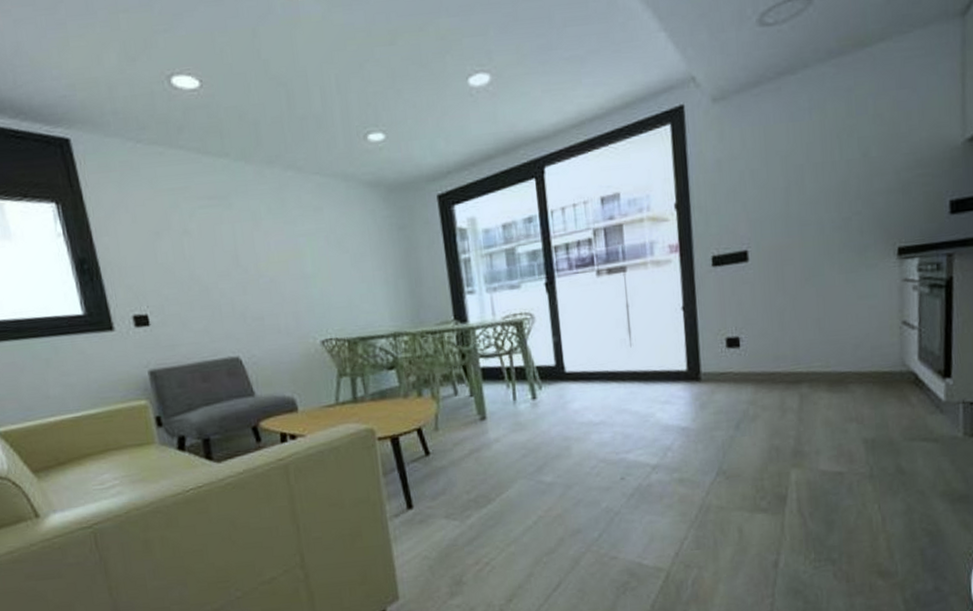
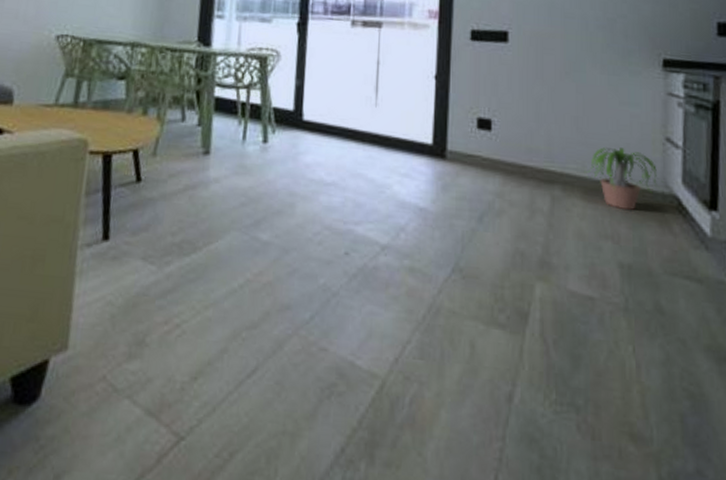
potted plant: none [829,339,902,394] -> present [585,147,664,211]

